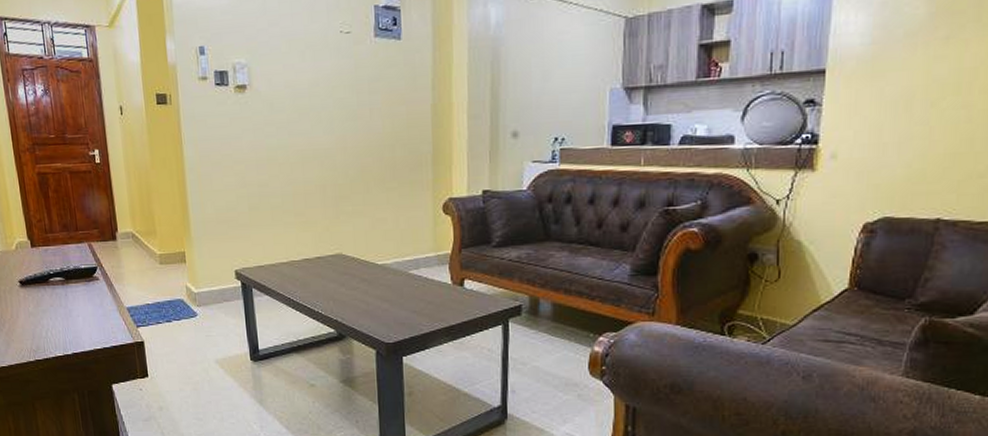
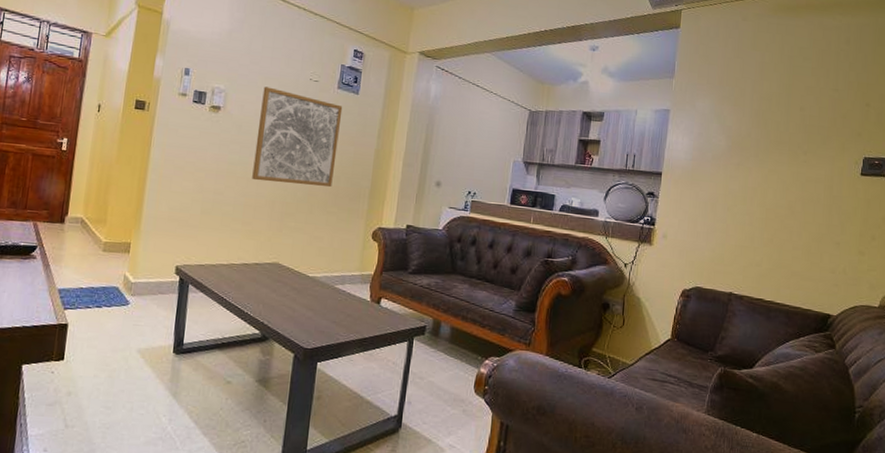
wall art: none [289,50,387,164] -> present [252,86,343,187]

